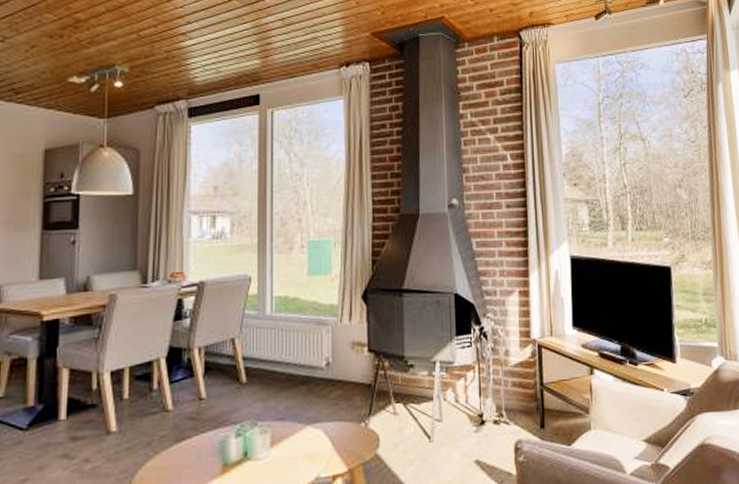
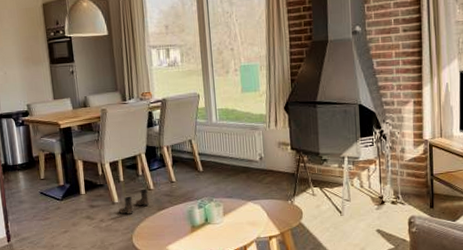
boots: none [115,409,165,449] -> present [119,188,149,214]

